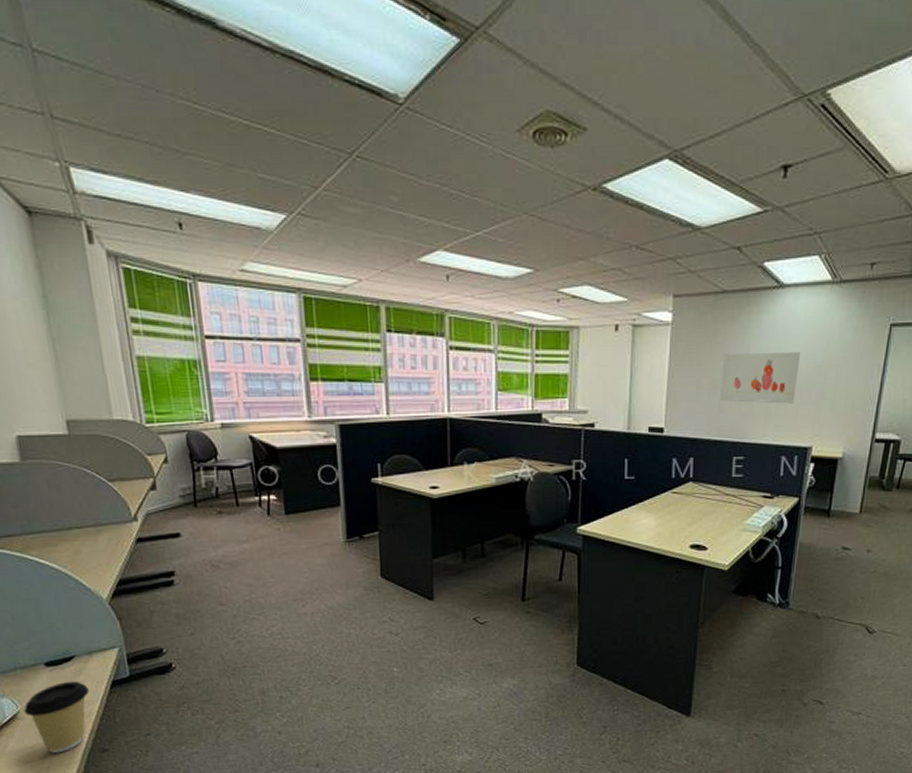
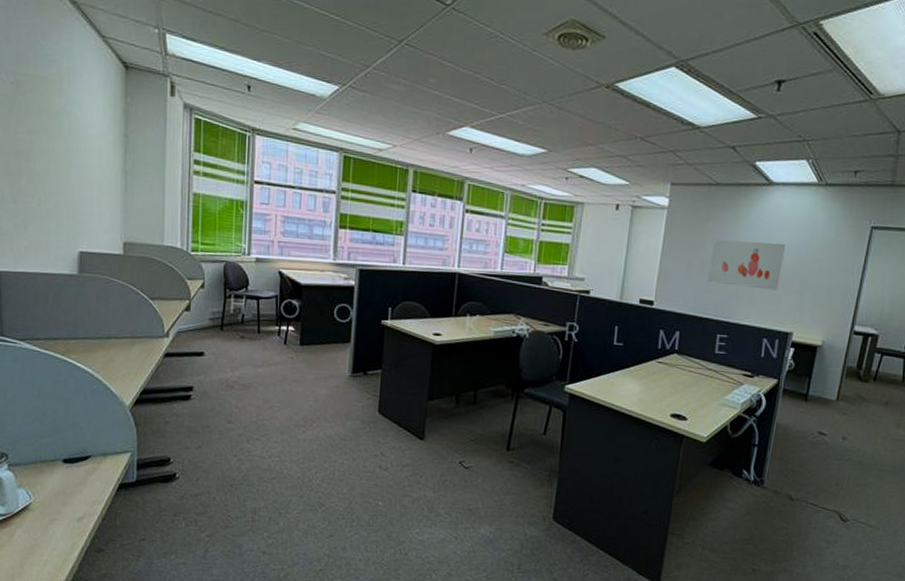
coffee cup: present [23,681,89,753] -> none [36,479,97,548]

